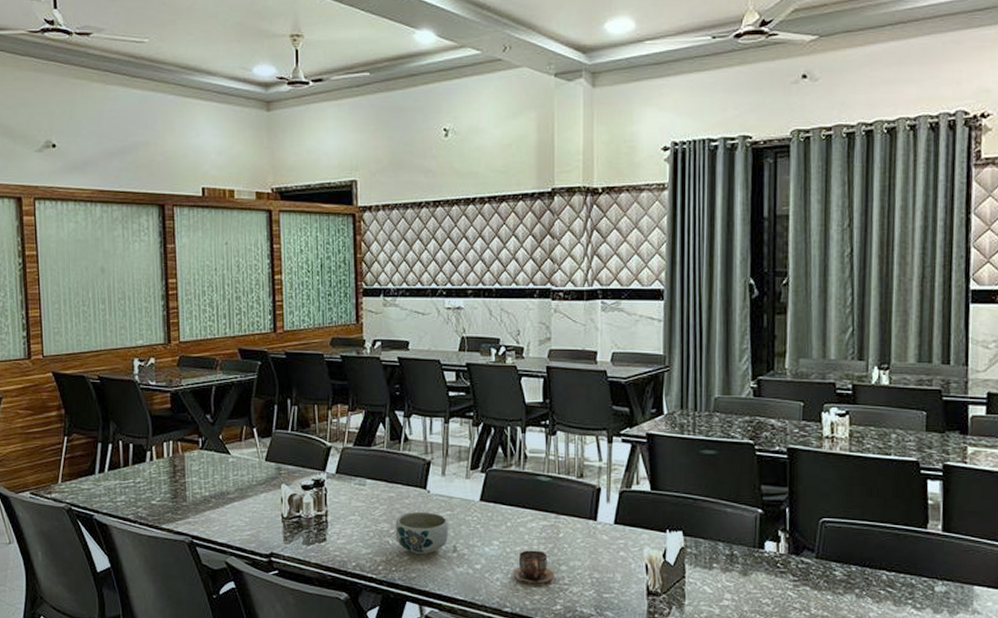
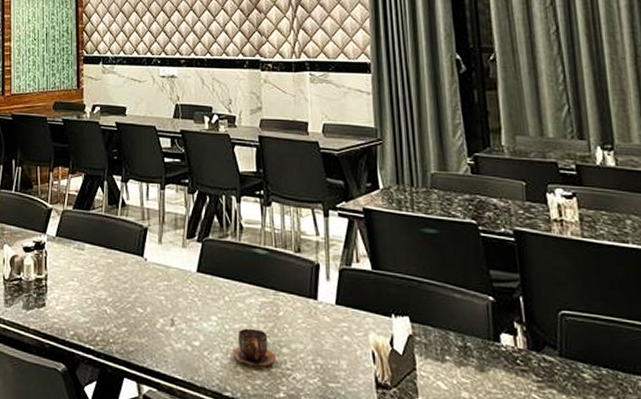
bowl: present [395,511,449,555] -> none [113,280,167,327]

